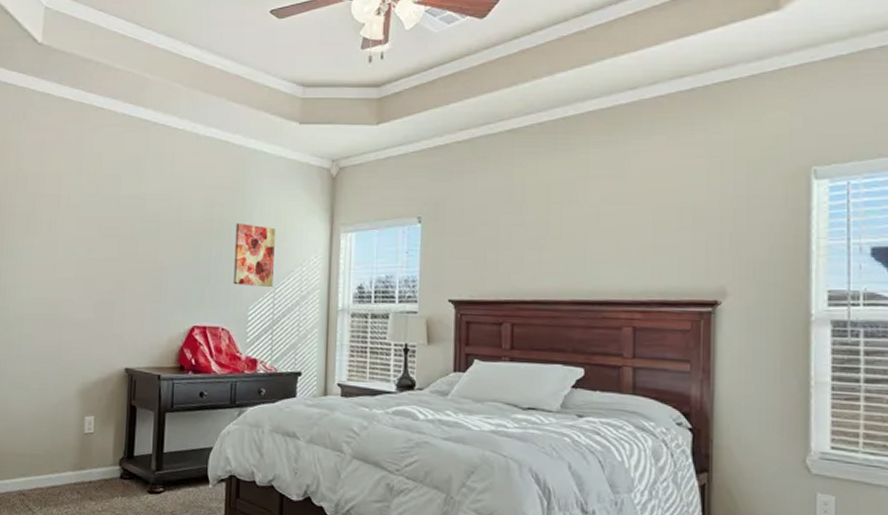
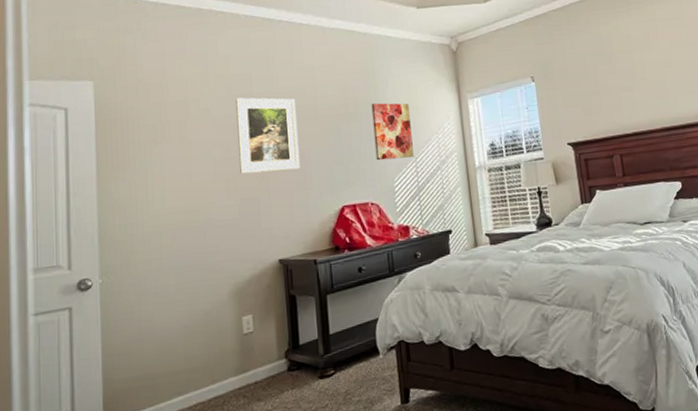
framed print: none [100,199,161,280] -> present [236,97,301,174]

